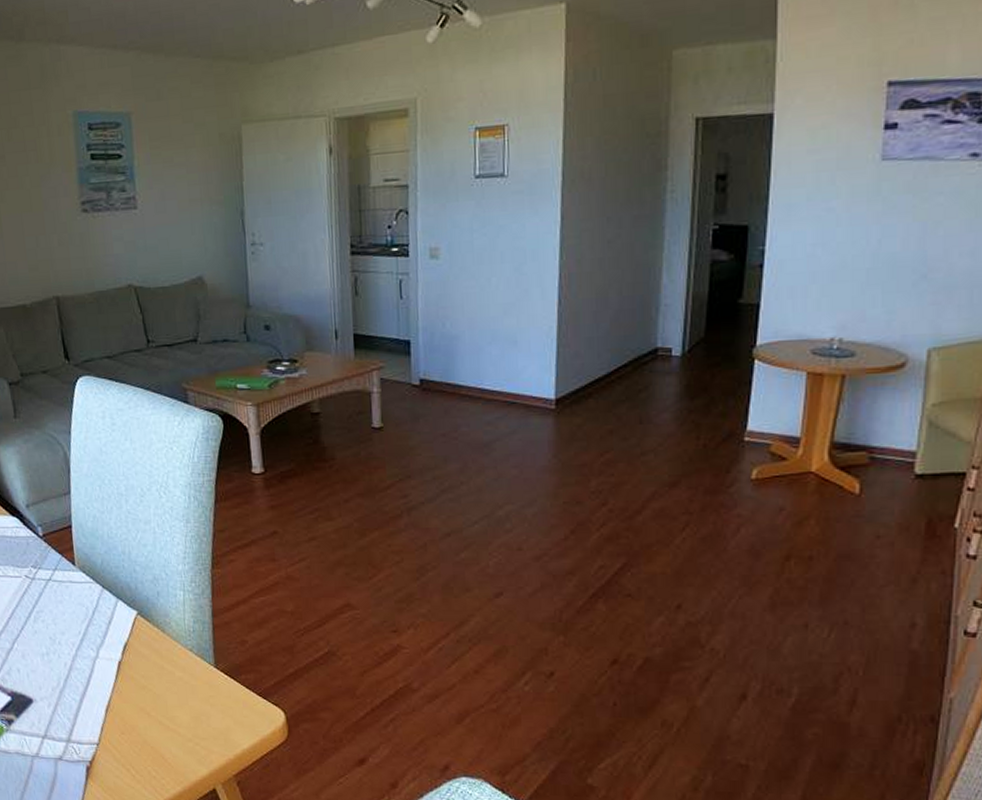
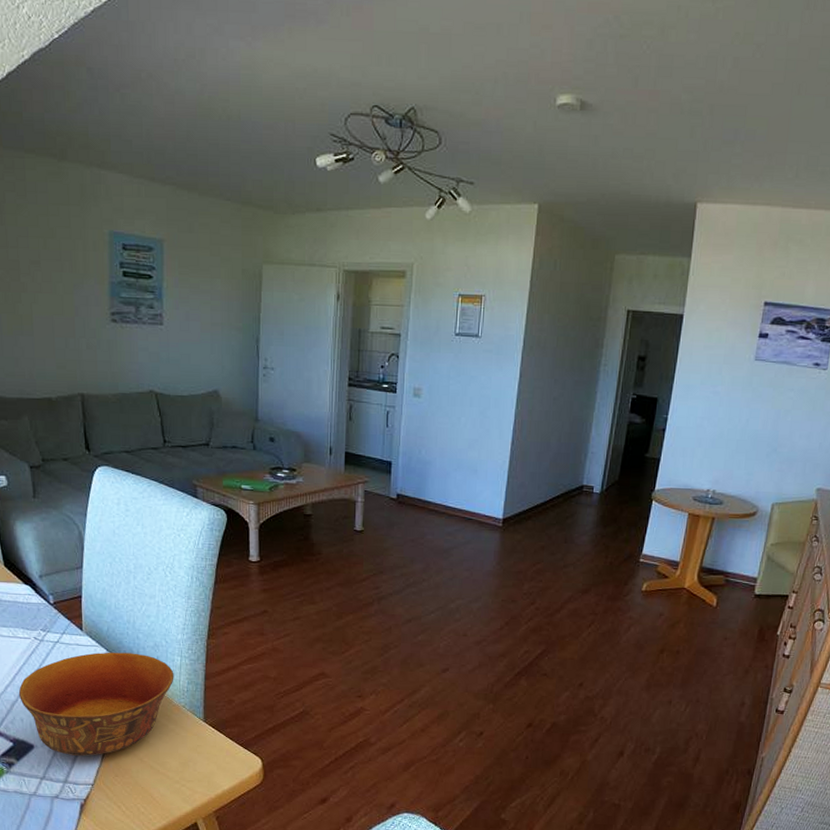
bowl: none [13,589,178,710] -> present [18,652,174,756]

